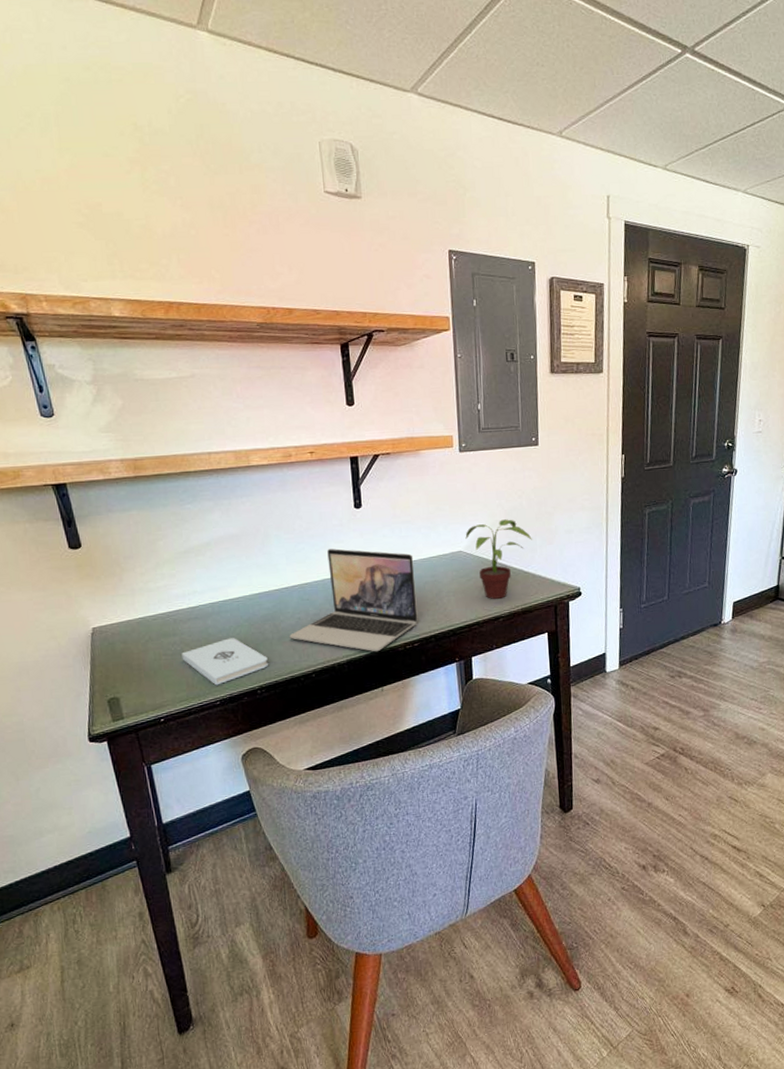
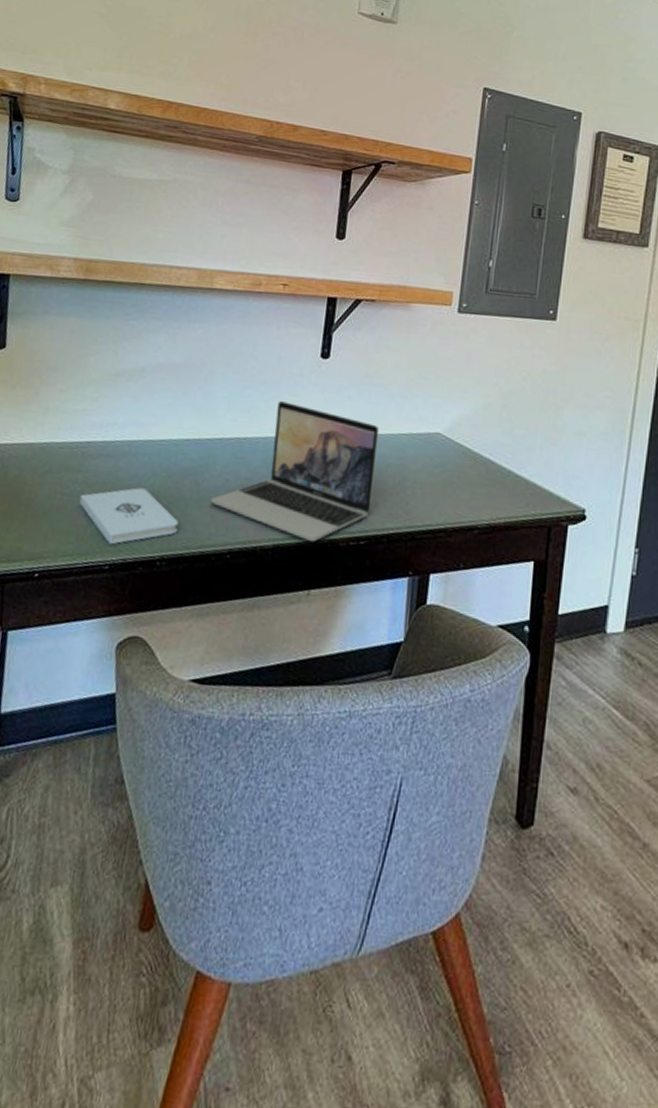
potted plant: present [465,519,532,599] -> none [447,403,532,504]

